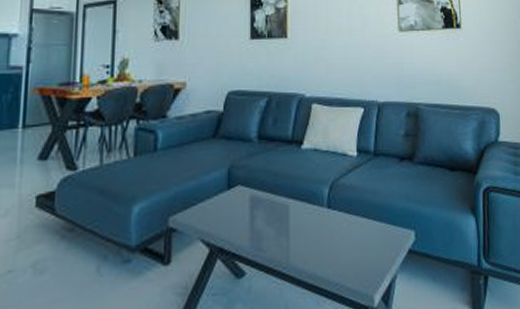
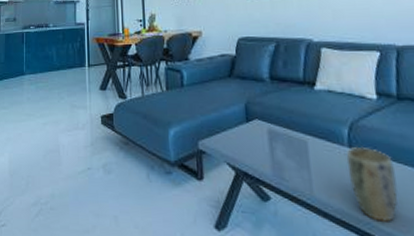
plant pot: none [324,205,365,281] -> present [346,146,398,222]

